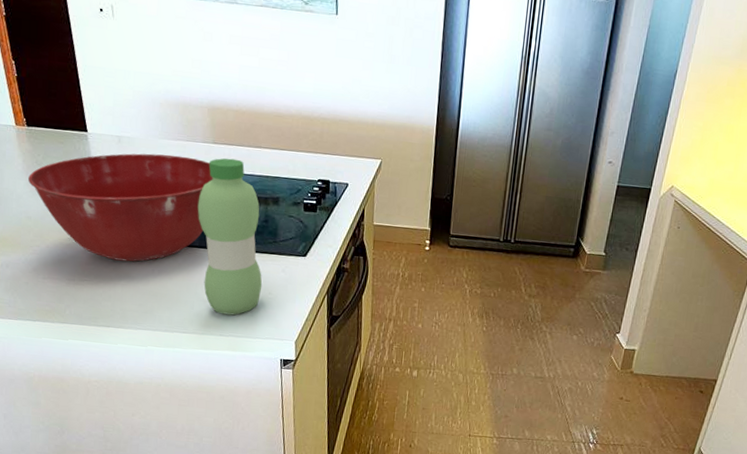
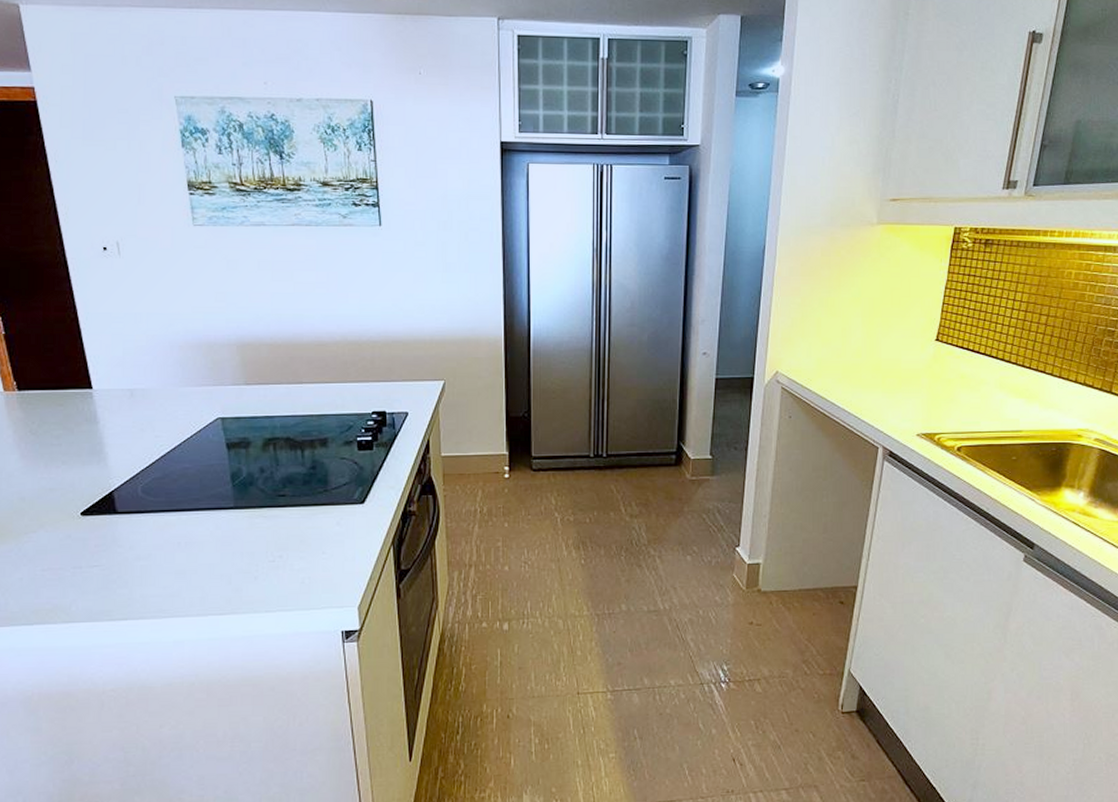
mixing bowl: present [28,153,213,262] -> none [21,404,247,537]
water bottle: present [197,158,263,316] -> none [230,399,314,586]

